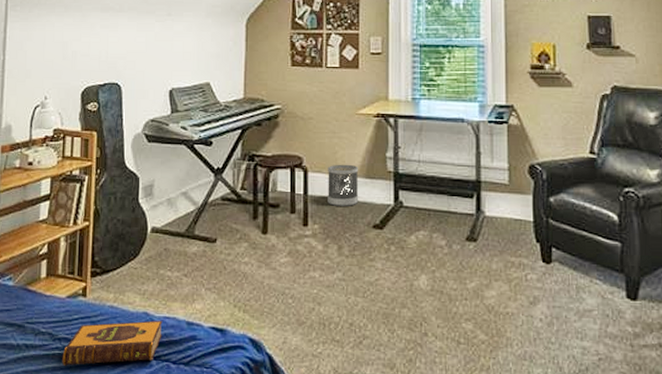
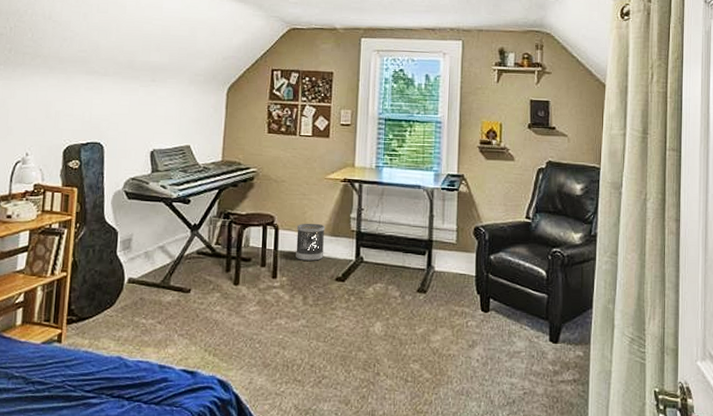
hardback book: present [62,320,163,366] -> none [35,364,136,408]

